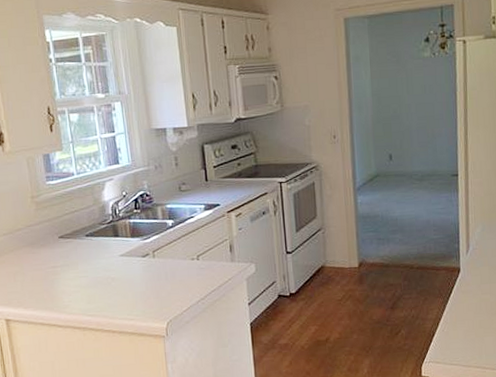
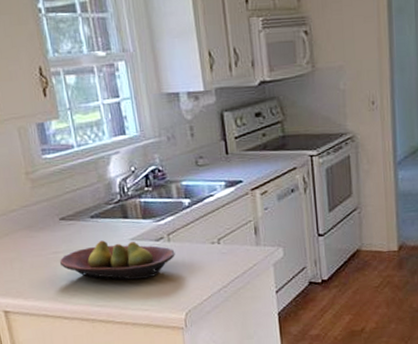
fruit bowl: none [56,256,159,293] -> present [59,240,175,281]

